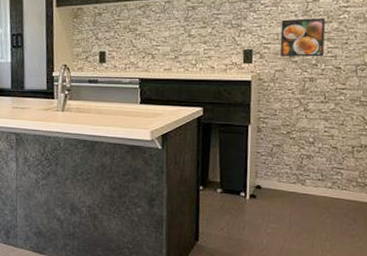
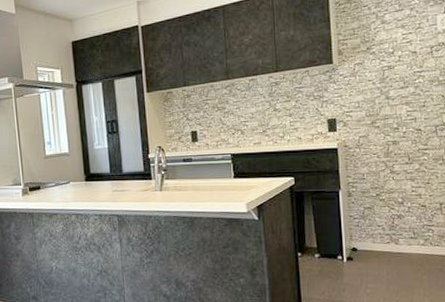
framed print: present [280,17,326,58] -> none [361,83,403,124]

